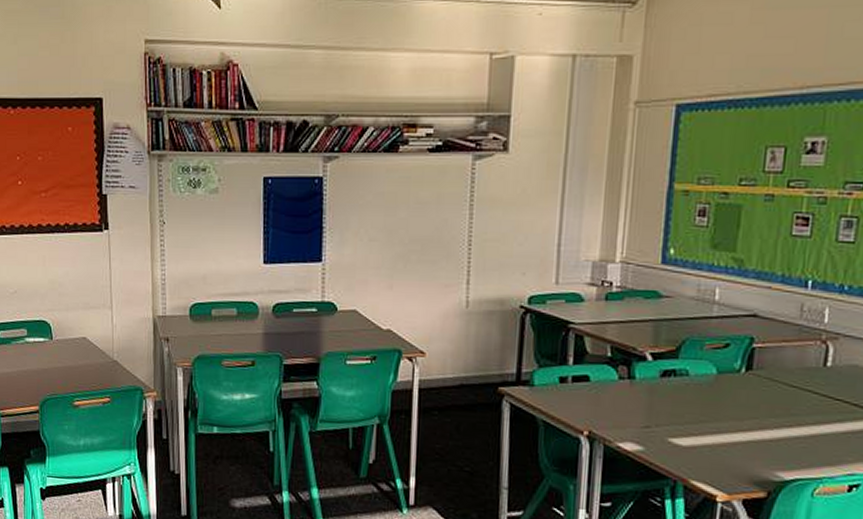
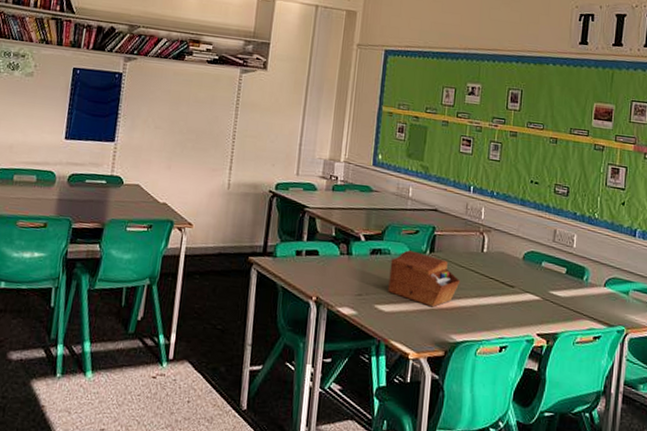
sewing box: none [686,369,791,439] -> present [388,250,461,307]

